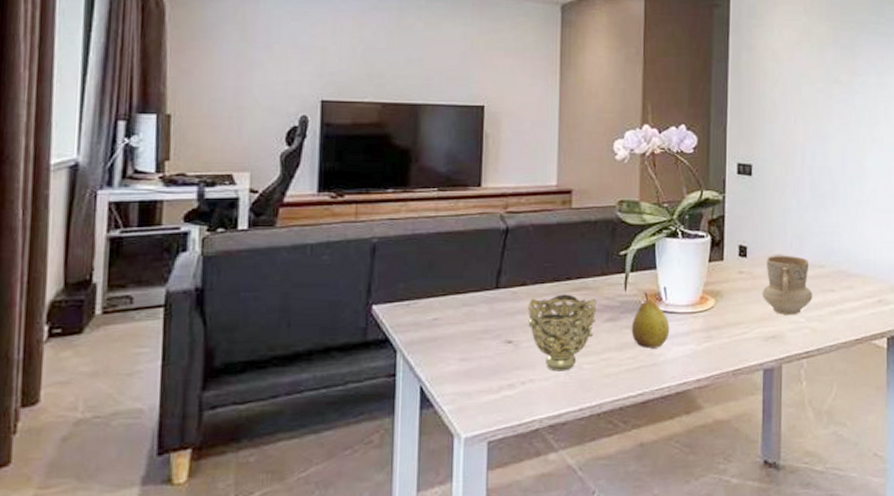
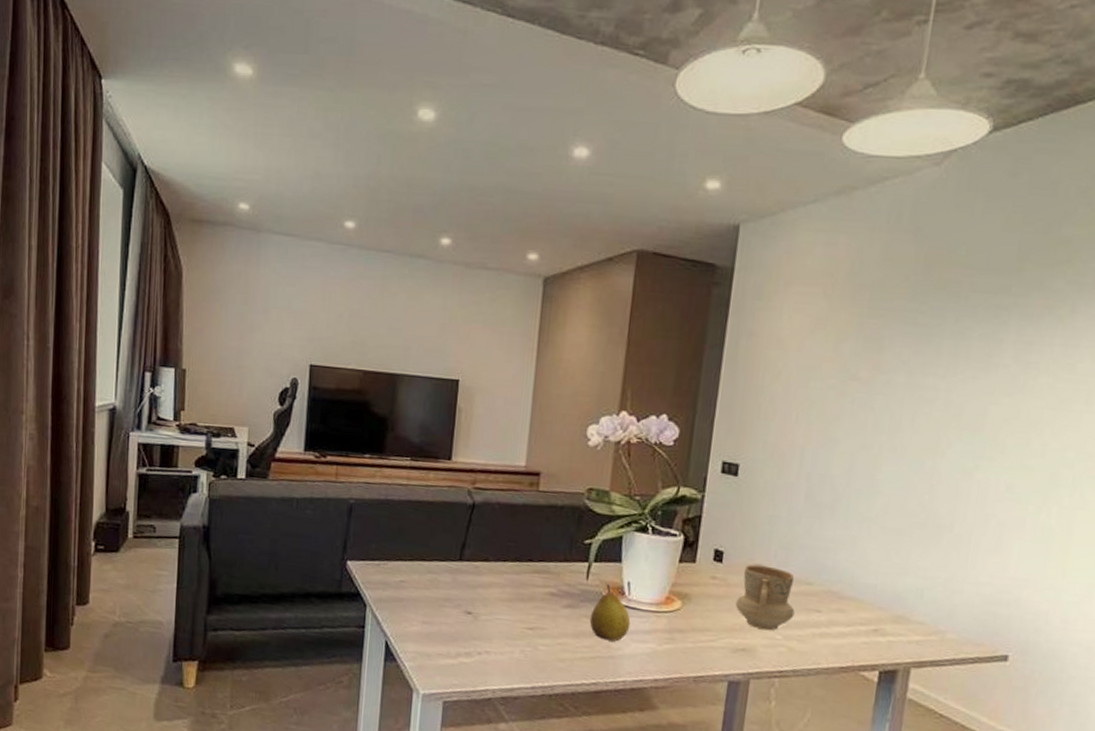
decorative bowl: present [527,294,596,372] -> none [488,574,557,649]

